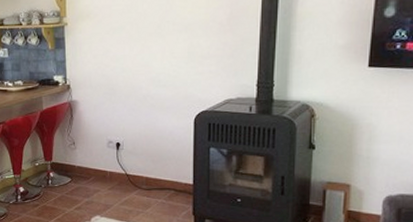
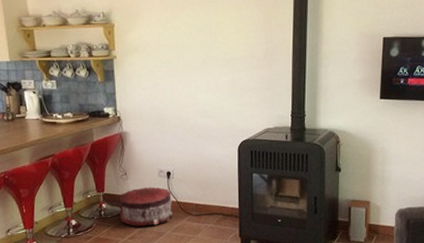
pouf: none [66,157,121,197] -> present [118,187,172,226]

